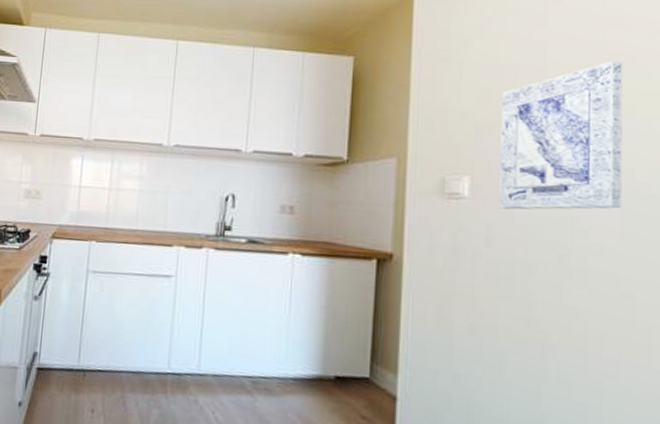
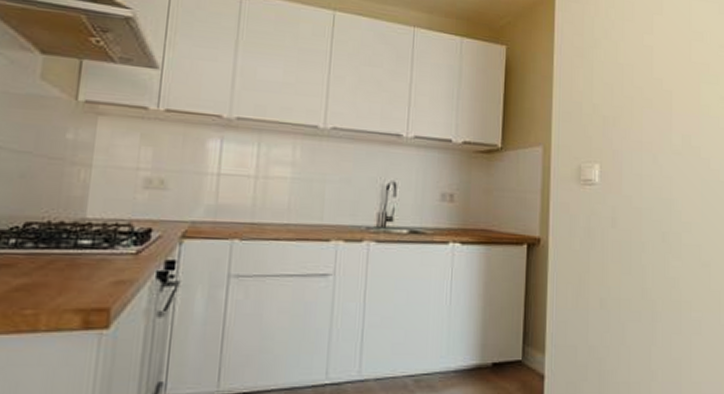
wall art: present [499,61,623,210] -> none [621,68,702,194]

